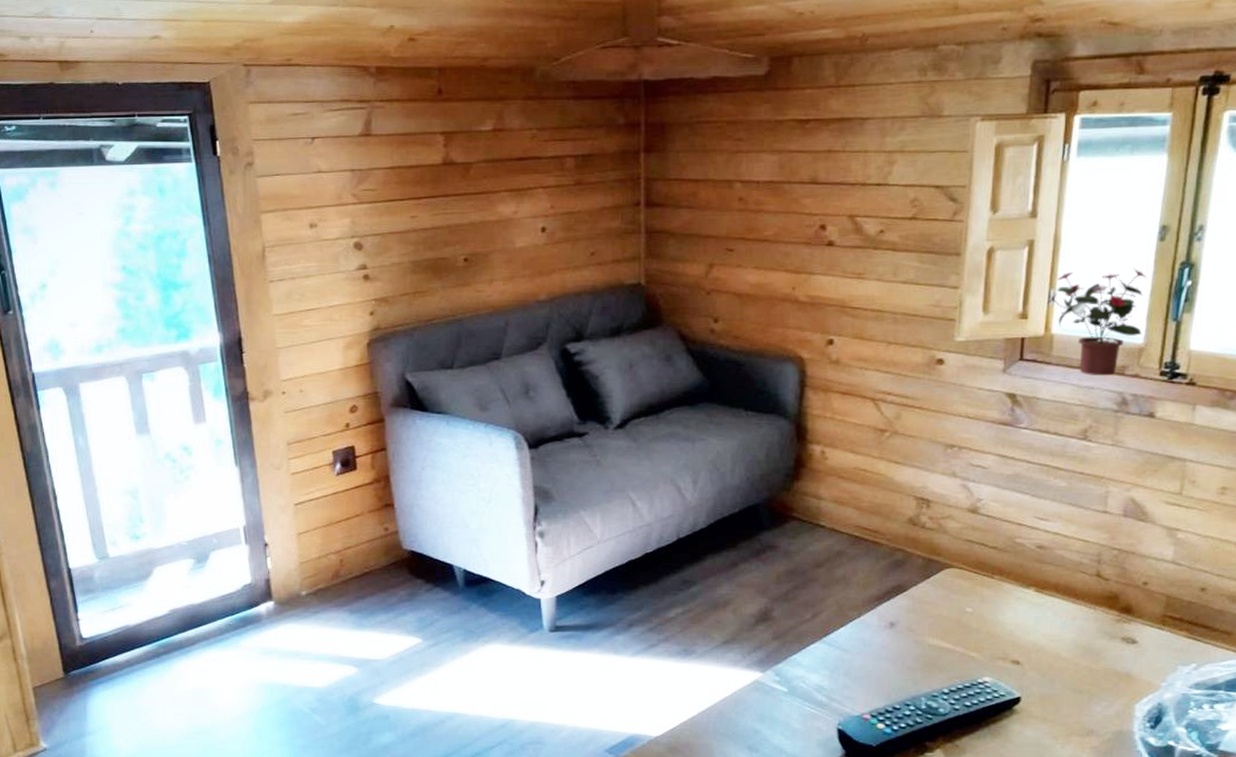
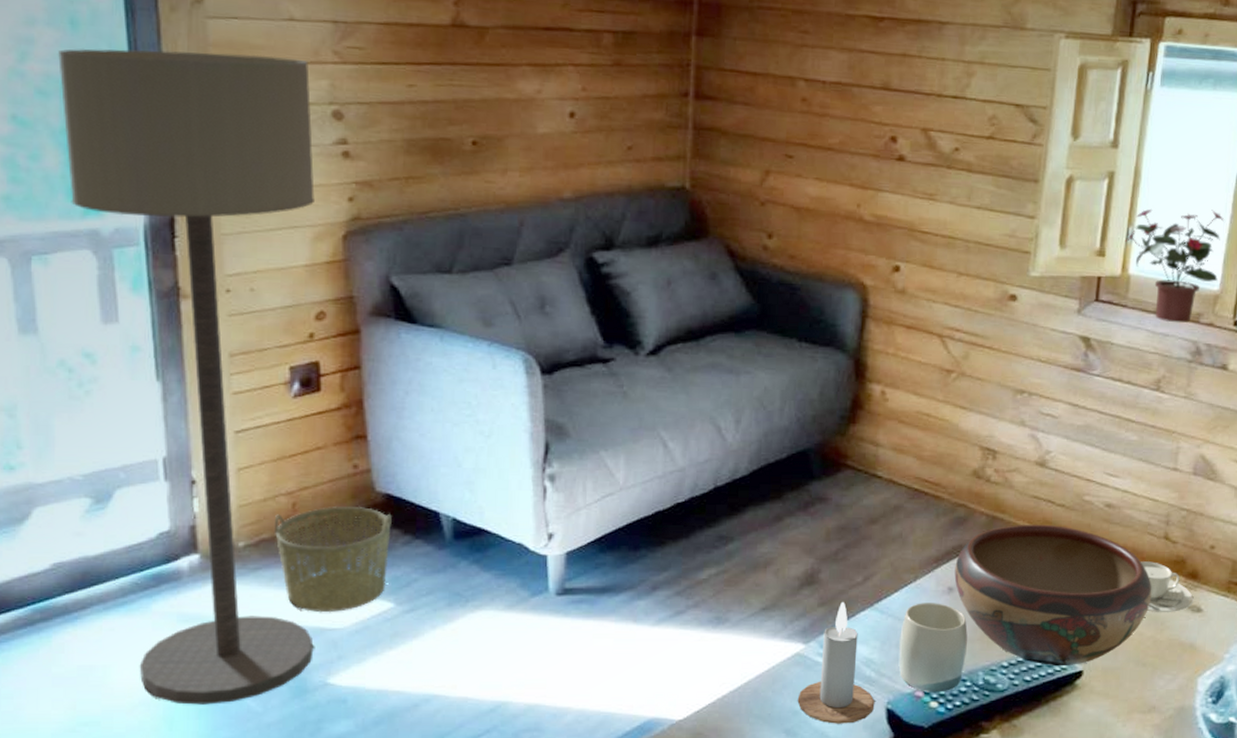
floor lamp: none [152,203,362,719] -> present [58,49,315,705]
basket: none [327,561,416,647] -> present [273,505,392,613]
candle: none [757,635,827,742] -> present [797,601,875,724]
mug: none [847,636,909,715] -> present [899,603,968,693]
decorative bowl: none [895,565,1086,692] -> present [954,524,1152,665]
teacup: none [1074,597,1128,645] -> present [1141,561,1194,613]

